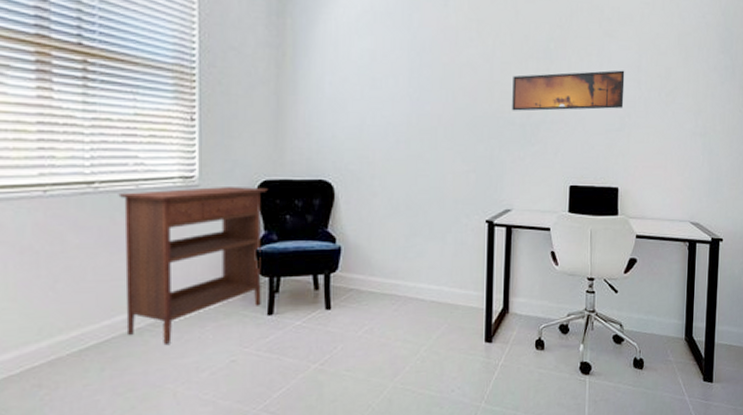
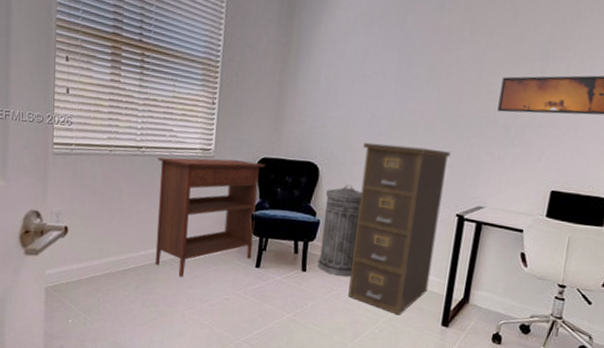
trash can: none [343,201,386,308] -> present [317,184,362,277]
filing cabinet: none [382,152,473,340] -> present [348,142,451,315]

